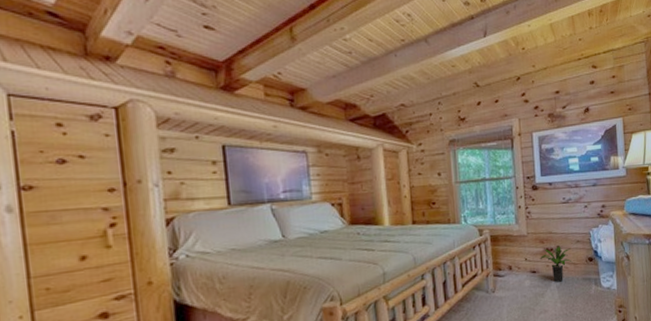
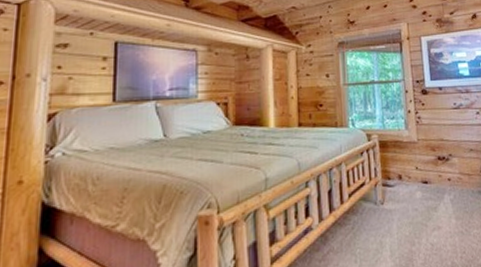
potted plant: present [540,246,573,283] -> none [431,154,467,195]

